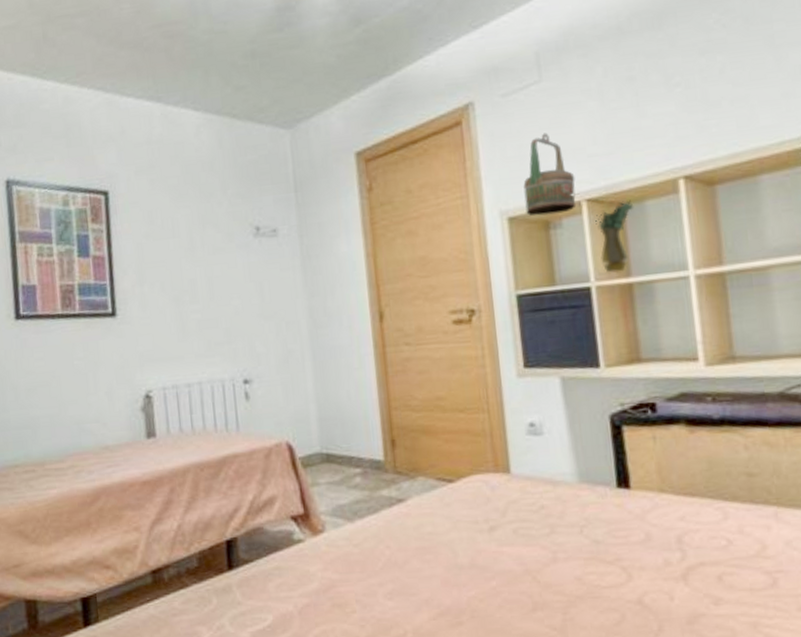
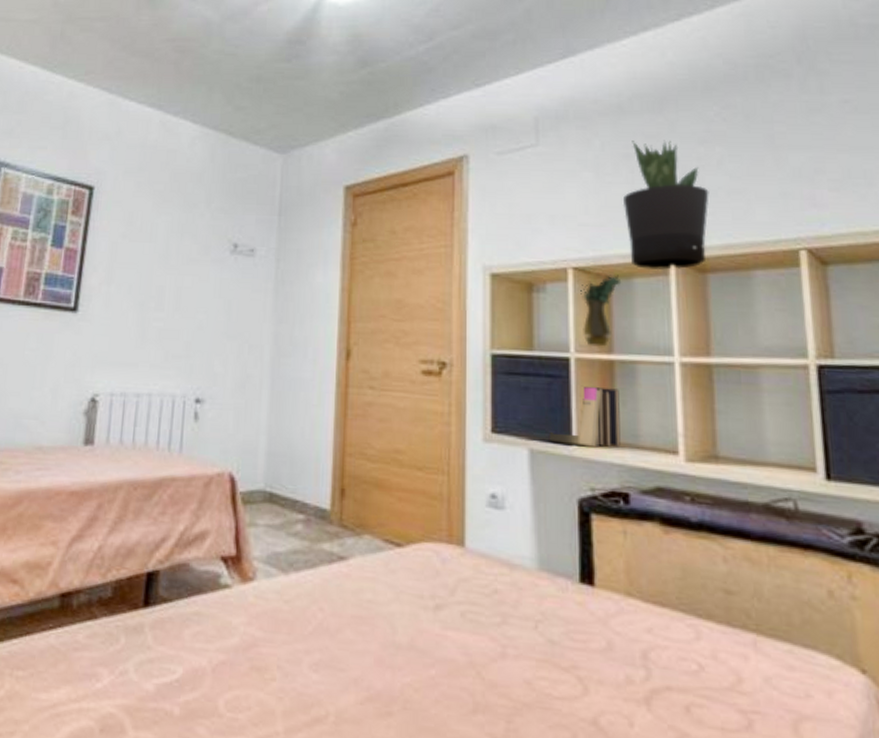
decorative basket: present [523,132,577,216] -> none [510,195,563,278]
books: none [577,309,645,368] -> present [548,387,621,447]
planter: none [629,55,714,191] -> present [622,140,709,271]

